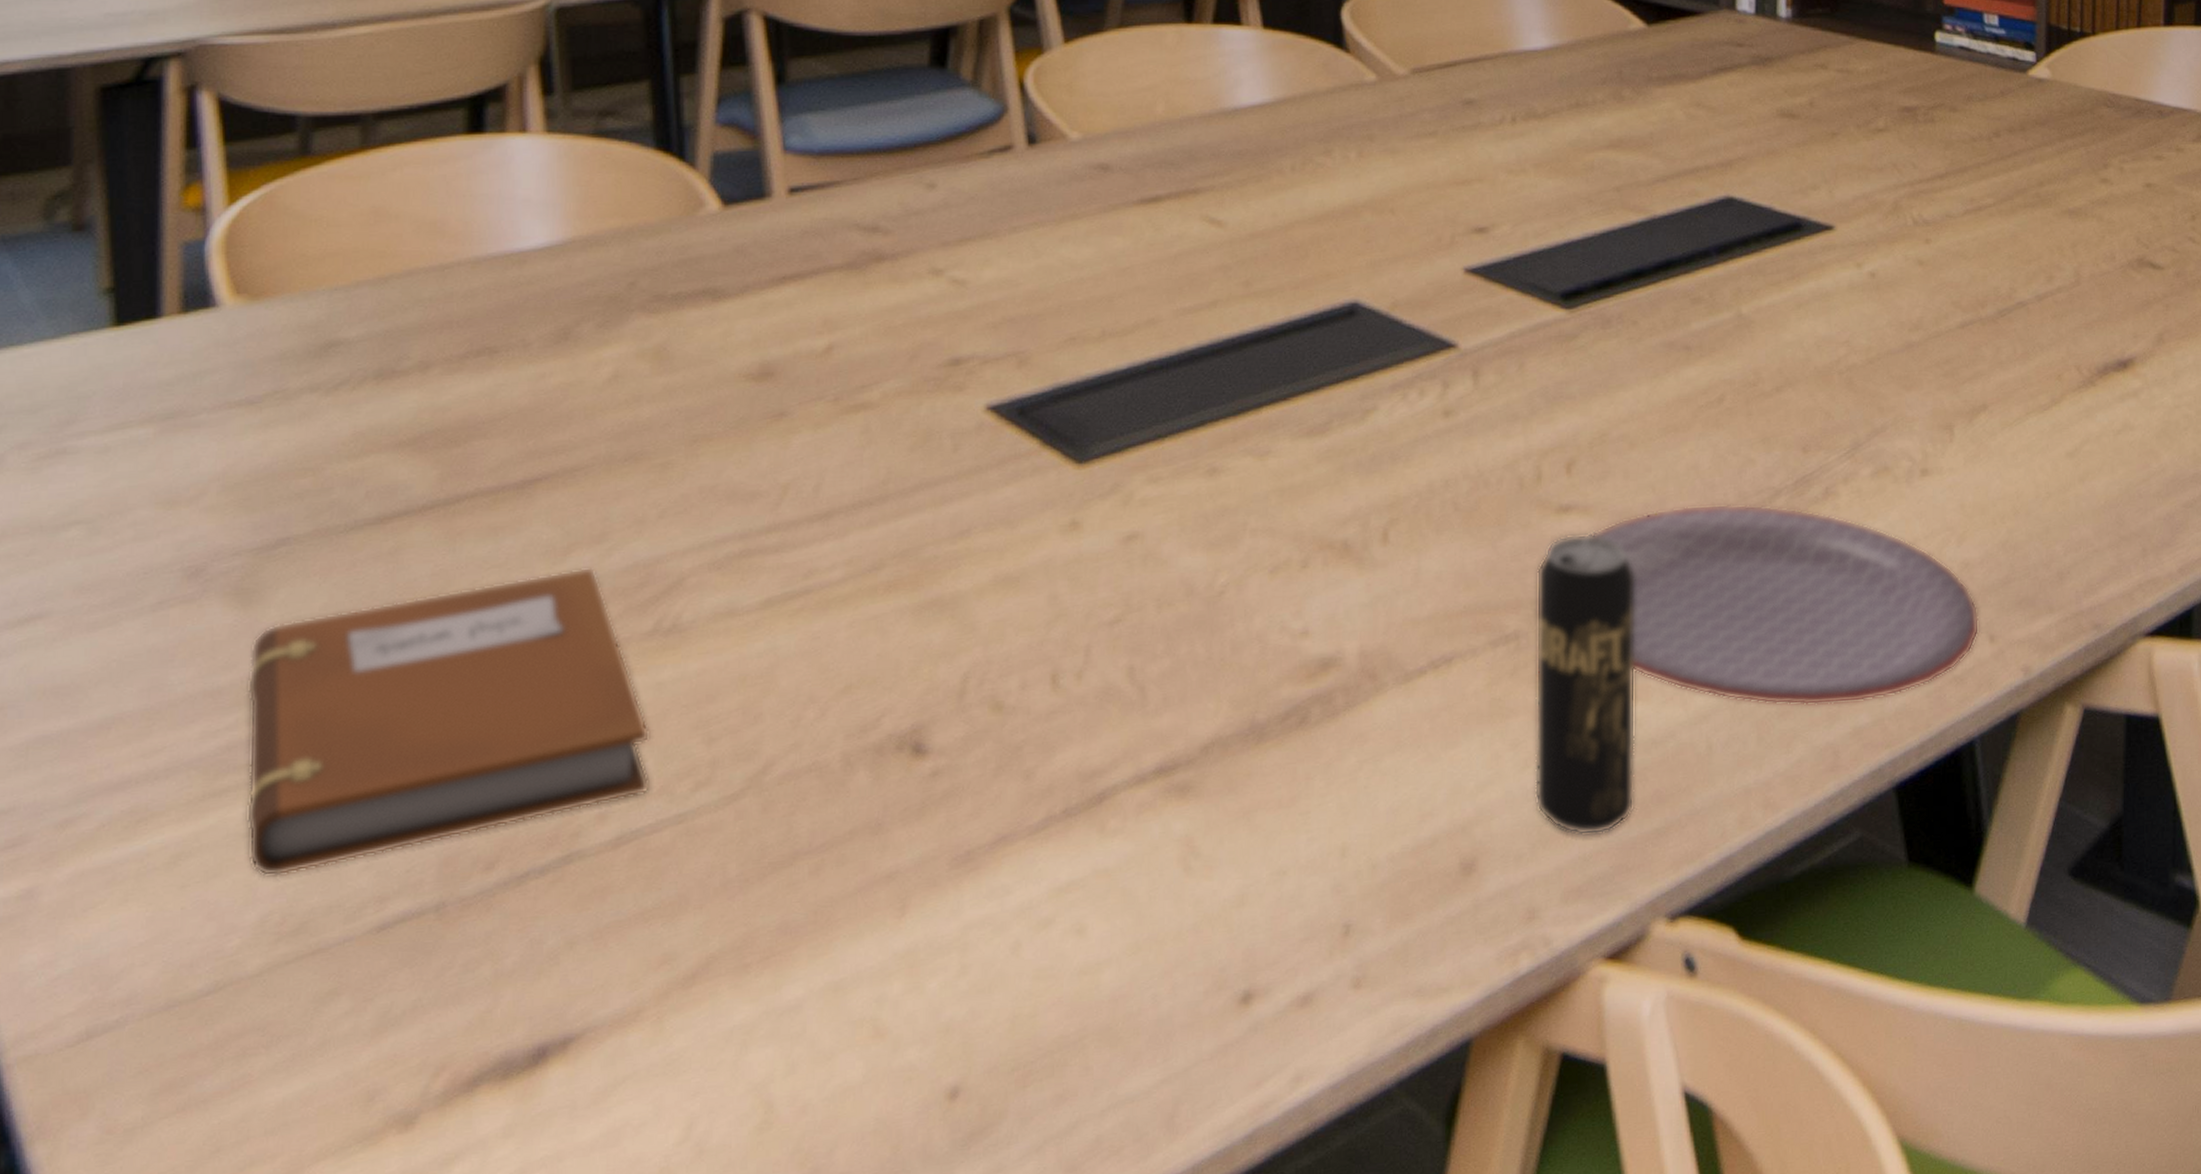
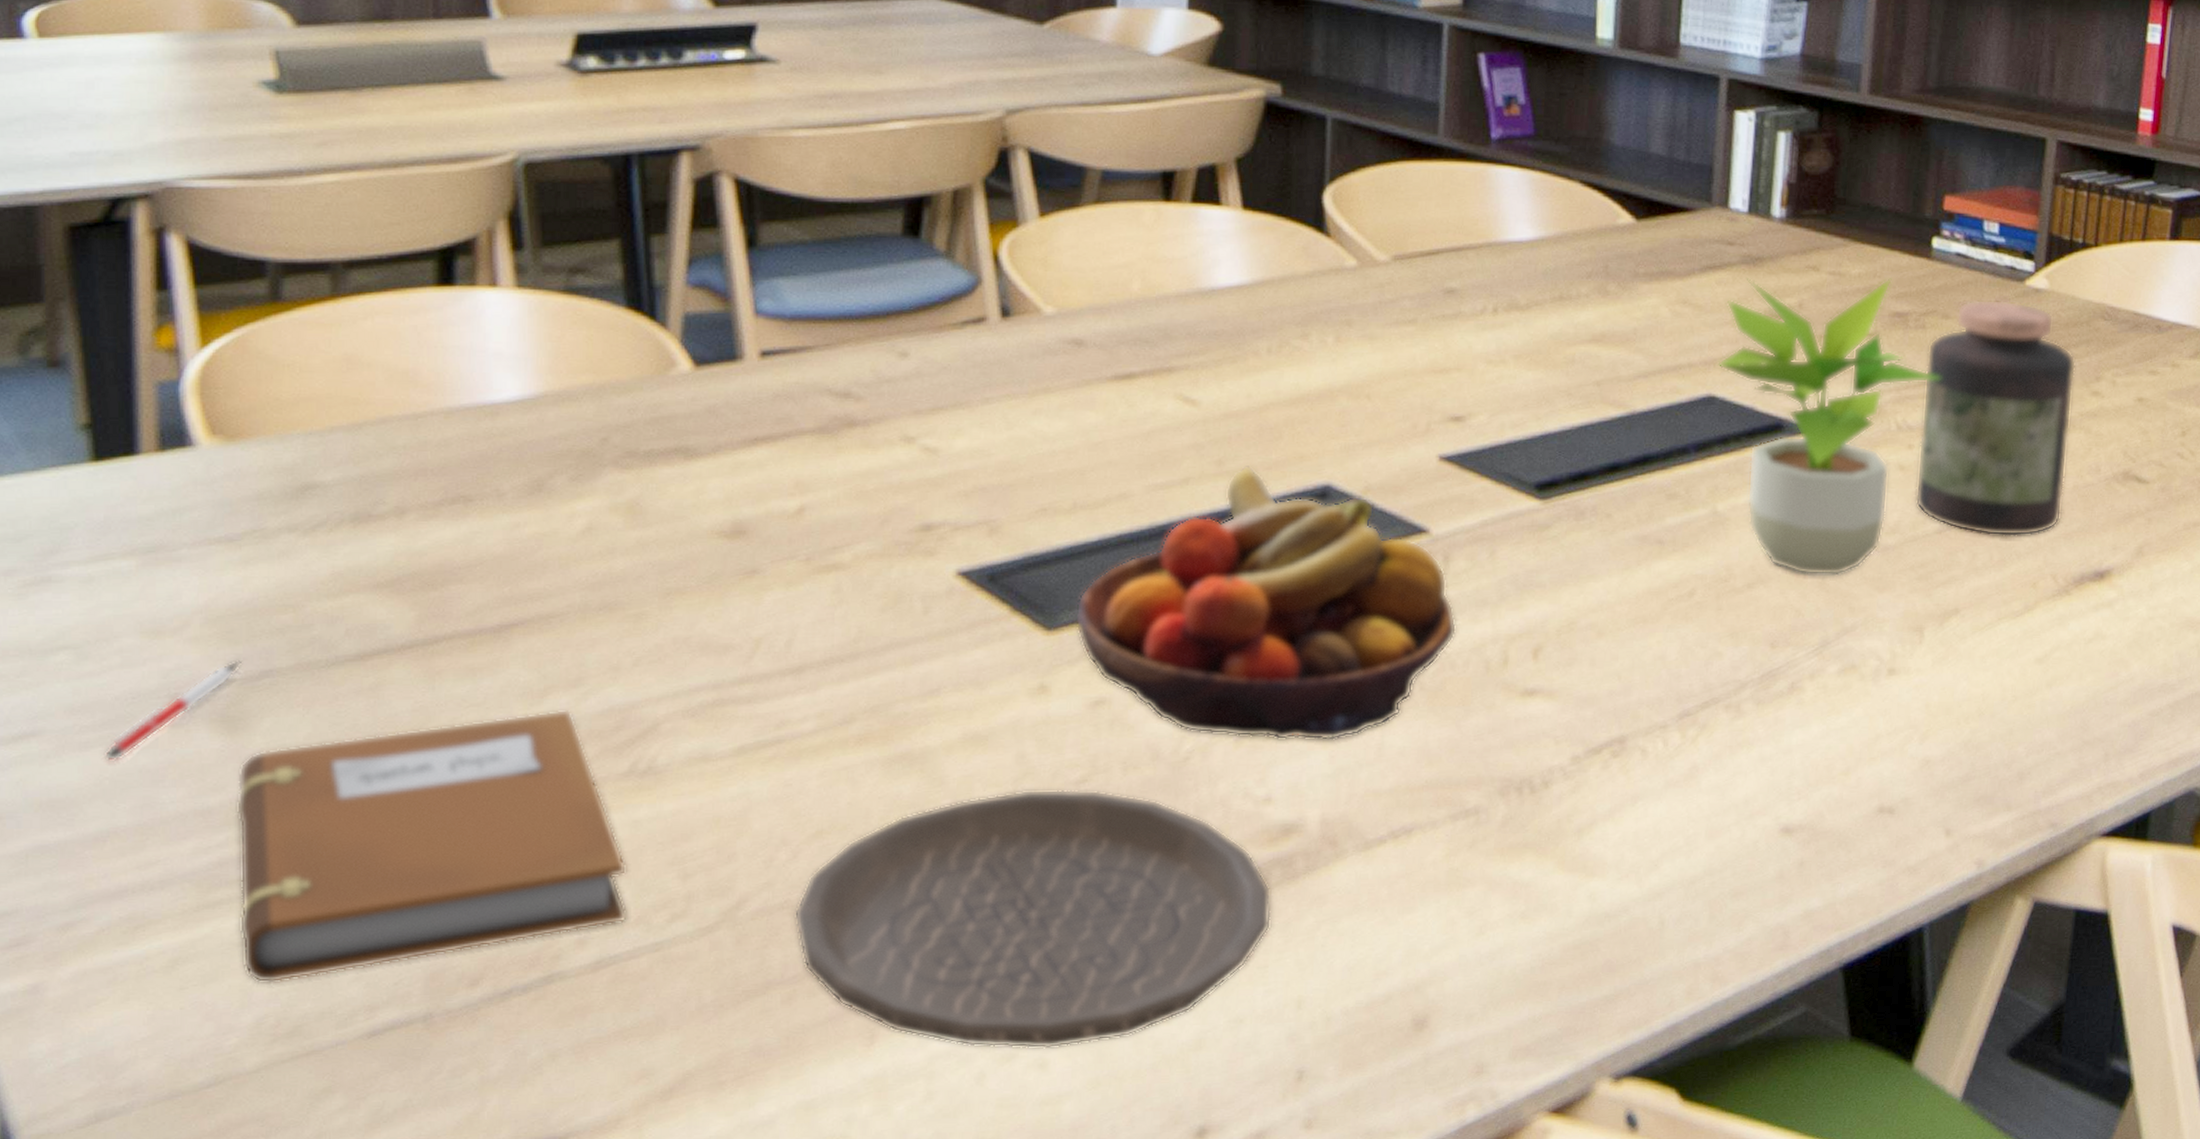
pen: none [113,529,258,643] -> present [105,660,241,762]
plate: none [821,630,1313,914] -> present [793,789,1272,1049]
fruit bowl: none [1105,284,1489,570] -> present [1074,464,1457,740]
beverage can: present [1534,530,1637,836] -> none [1487,714,1596,999]
plate: present [1592,503,1980,706] -> none [1556,694,1937,888]
potted plant: none [1732,73,1954,377] -> present [1716,278,1942,576]
jar: none [1936,91,2084,329] -> present [1915,299,2077,536]

